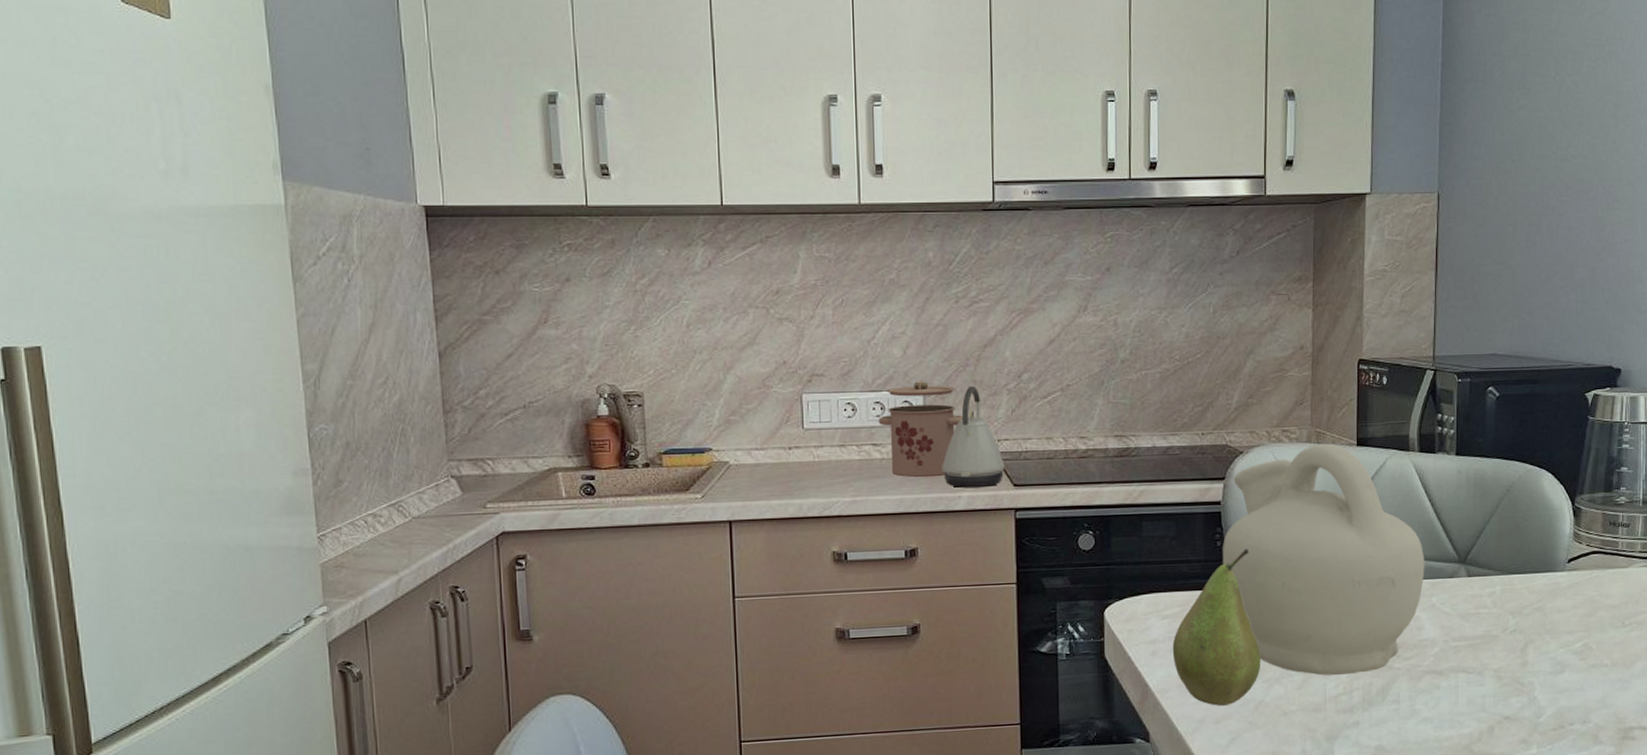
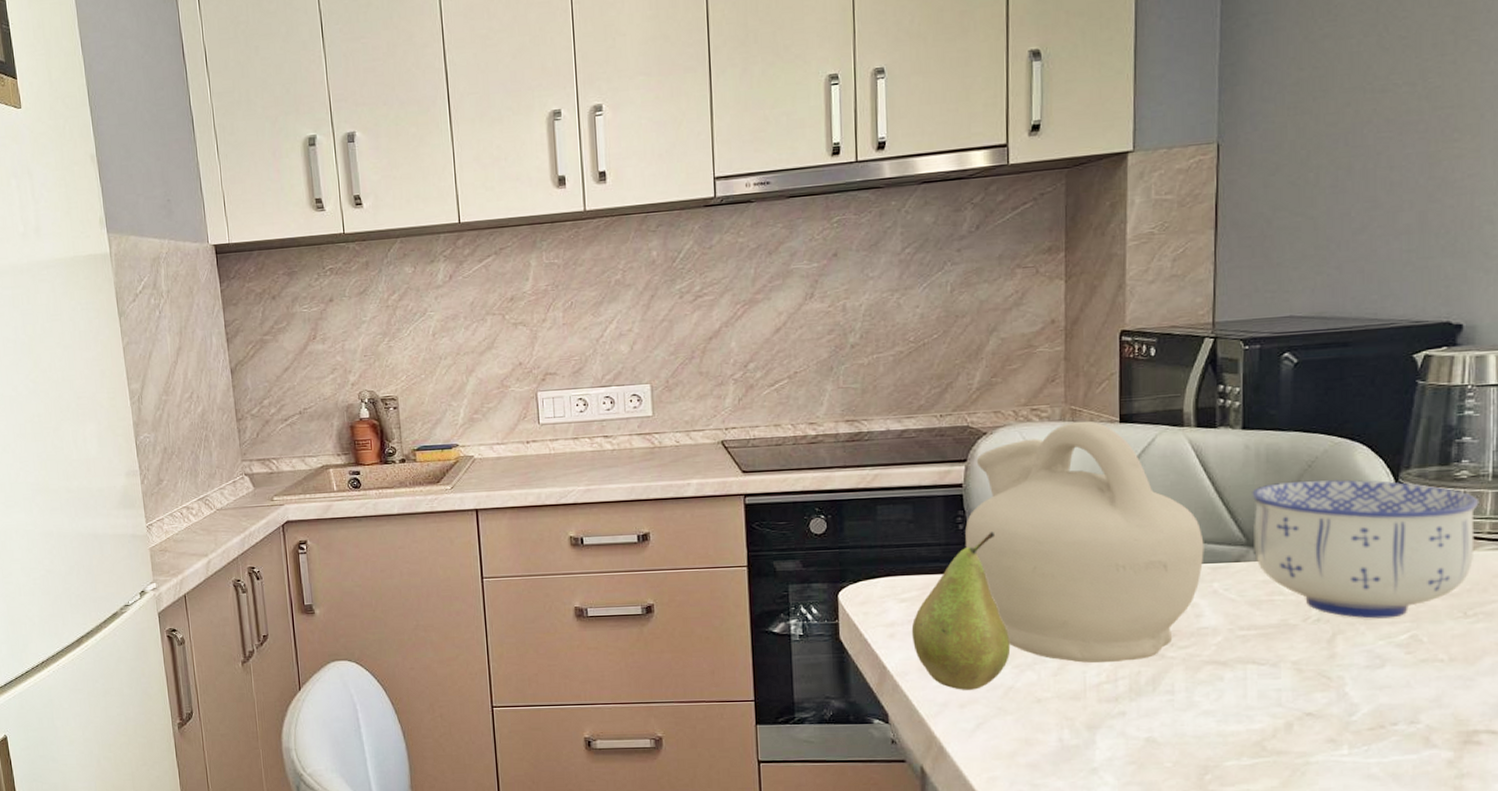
cooking pot: present [878,380,963,477] -> none [609,374,690,466]
kettle: present [942,385,1005,489] -> none [671,377,733,476]
bowl: none [1463,503,1633,629] -> present [1252,479,1480,619]

